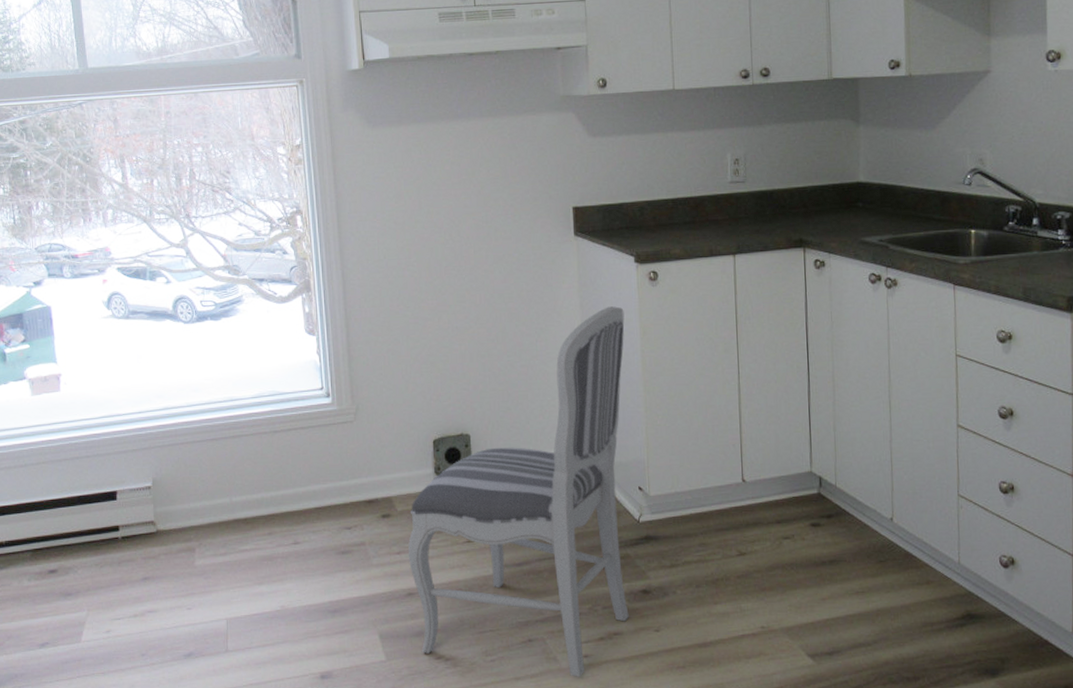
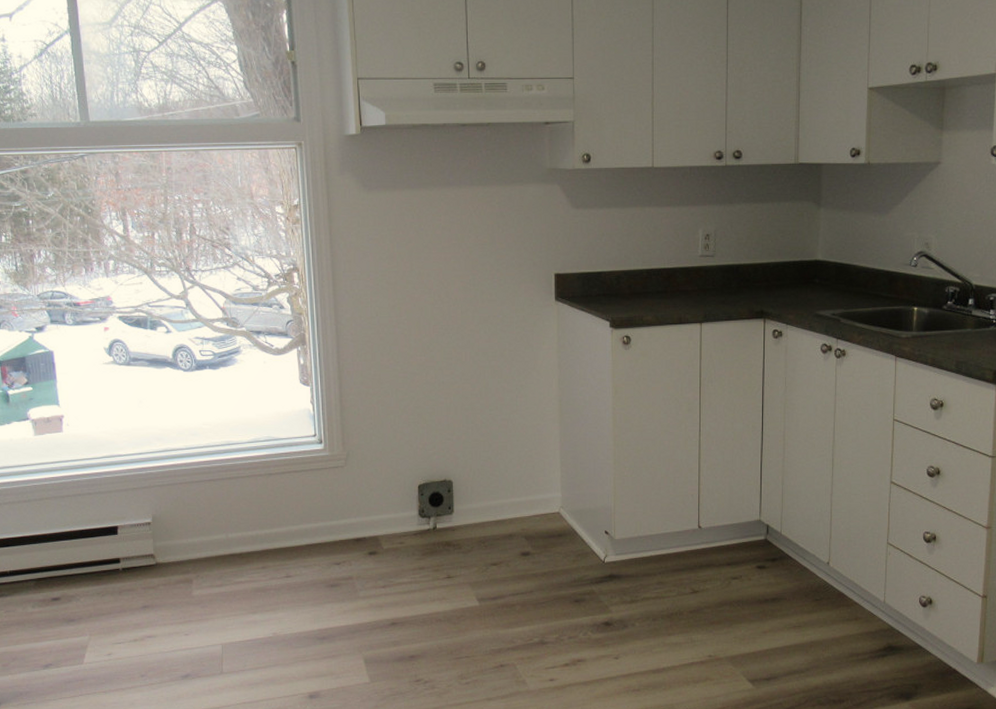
dining chair: present [408,306,629,677] -> none [393,367,598,698]

